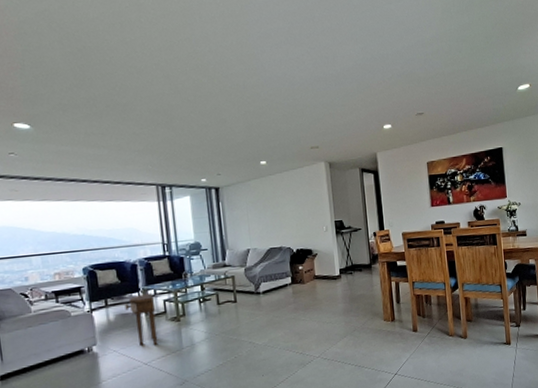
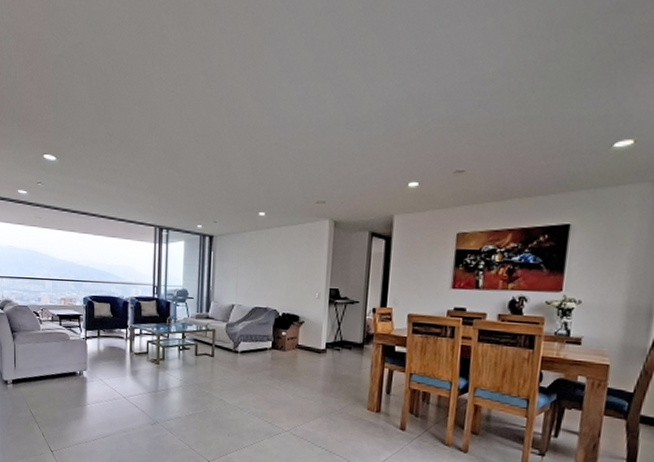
side table: present [124,293,158,346] -> none [113,331,140,382]

